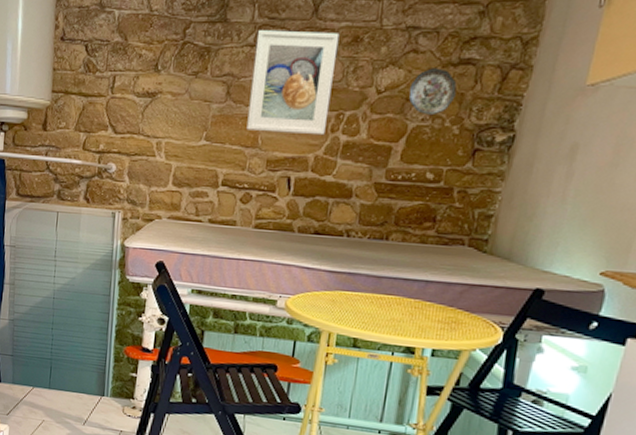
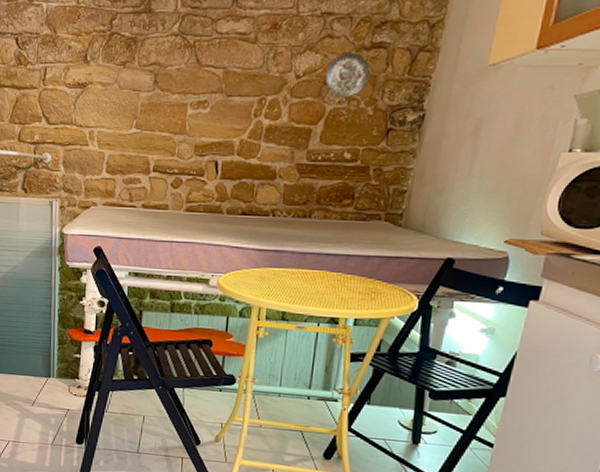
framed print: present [246,30,340,136] -> none [174,19,259,120]

